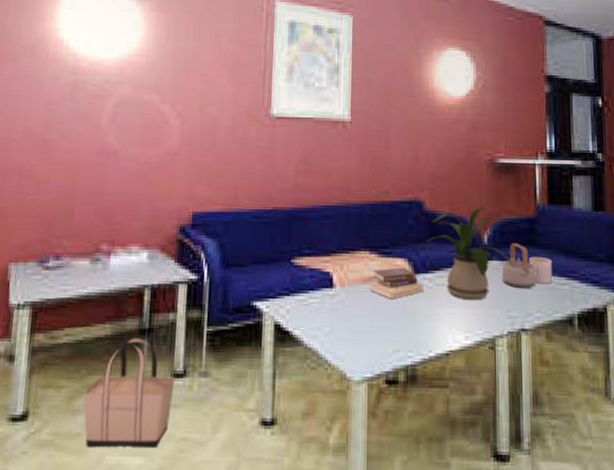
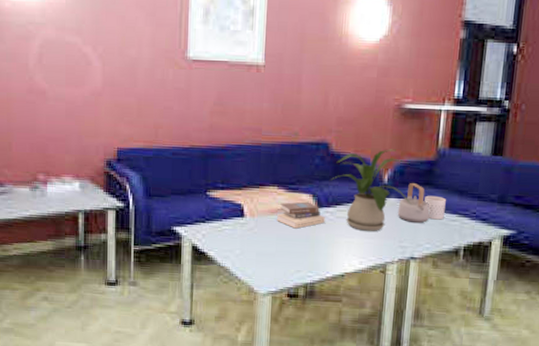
shopping bag: present [83,338,175,448] -> none [35,253,108,337]

